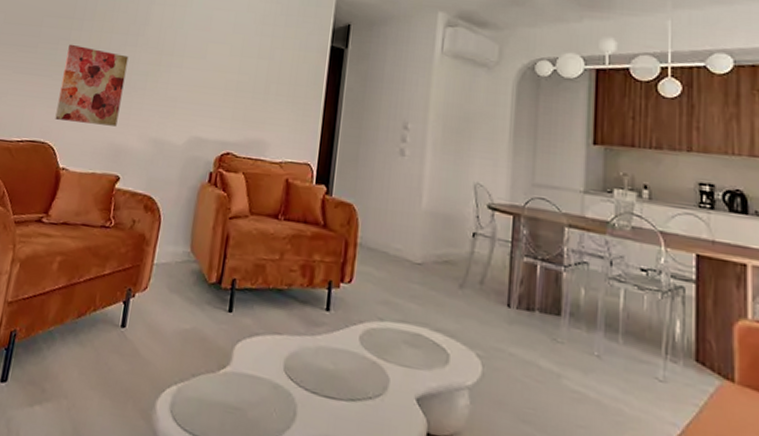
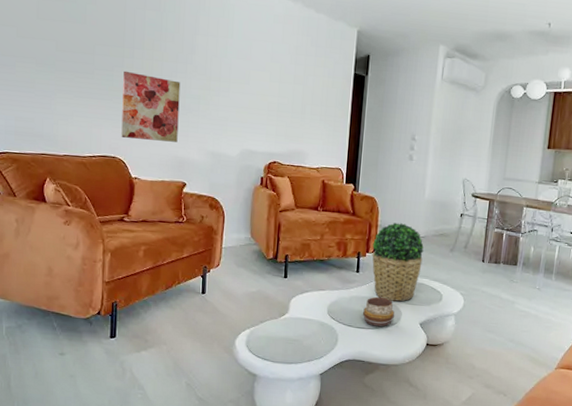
decorative bowl: none [332,349,380,399] -> present [362,296,395,327]
potted plant: none [348,241,421,361] -> present [372,222,424,302]

